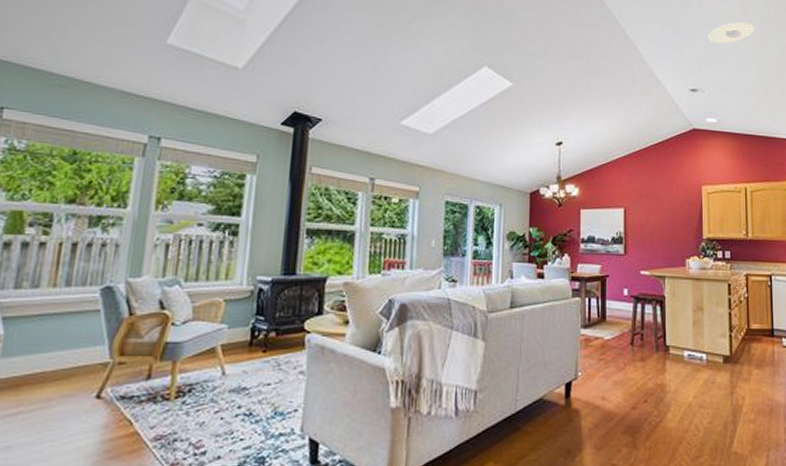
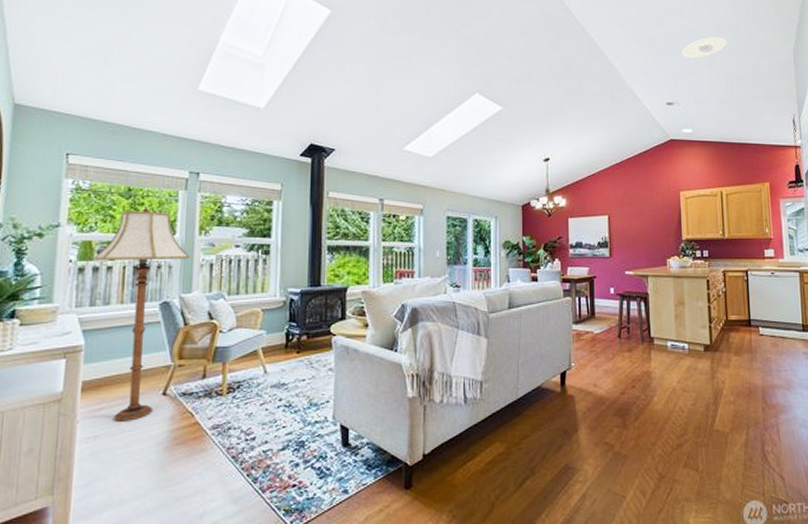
floor lamp: none [24,174,142,430] -> present [94,207,190,422]

